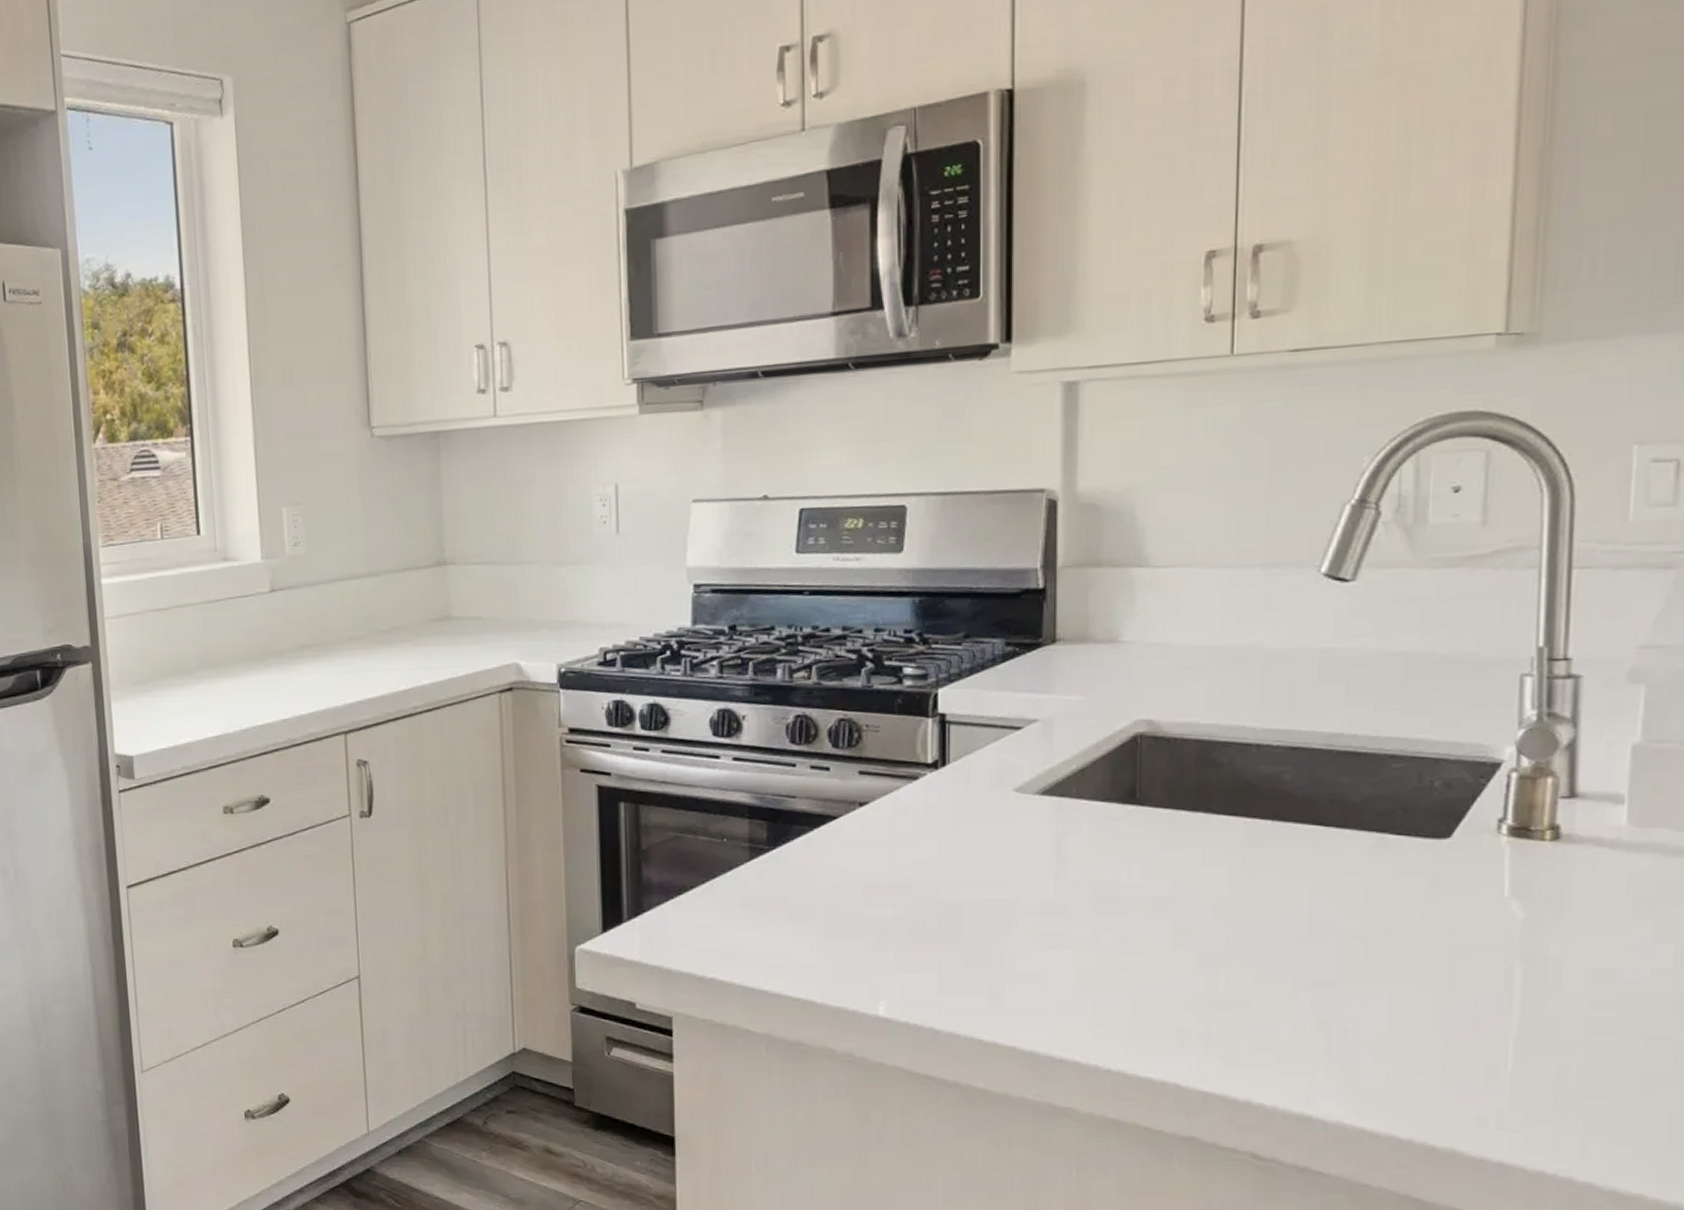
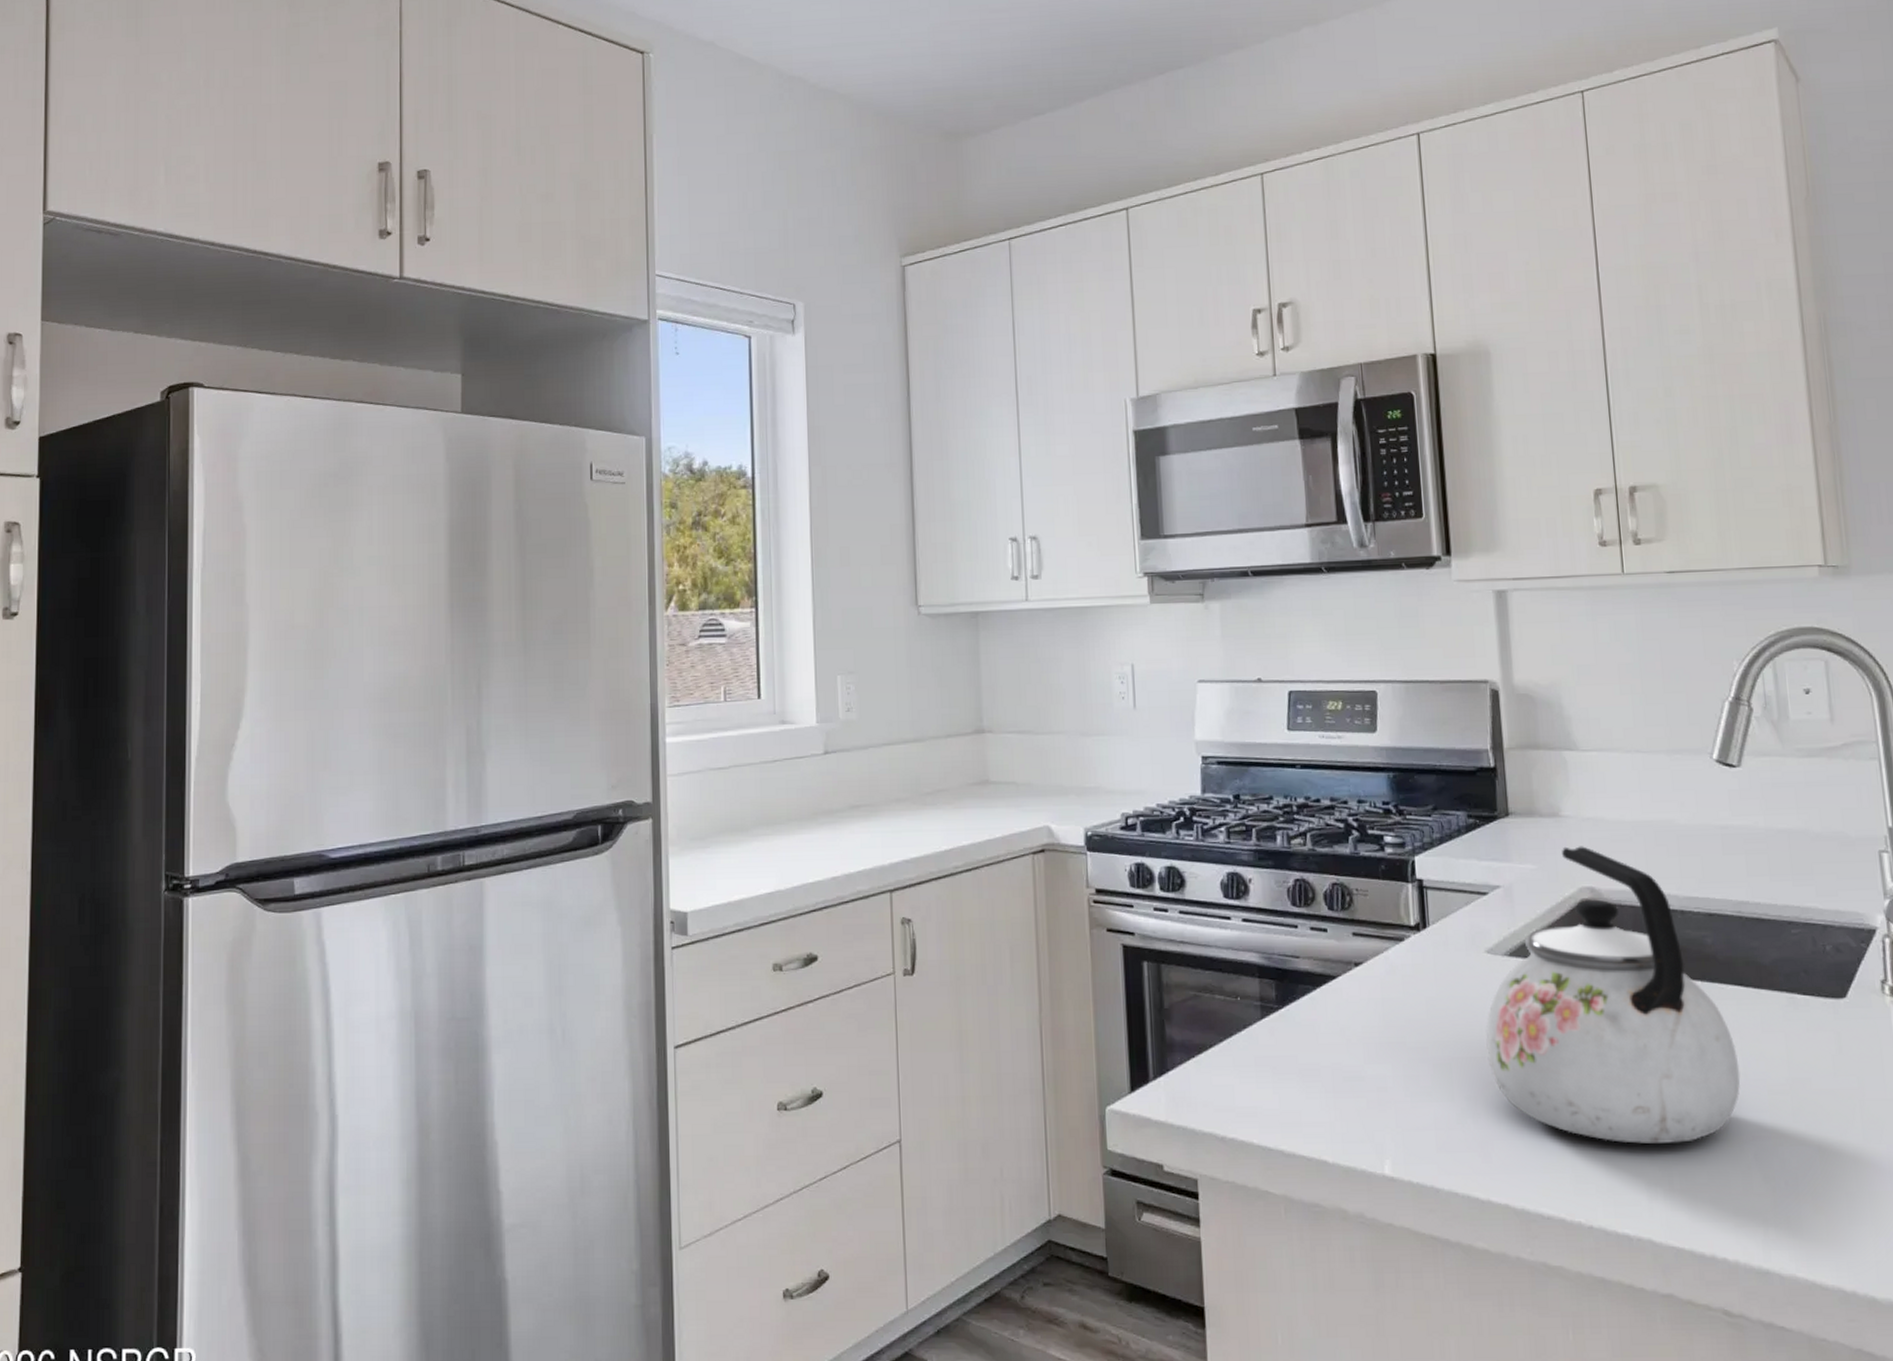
kettle: none [1006,674,1306,989] -> present [1486,846,1741,1144]

